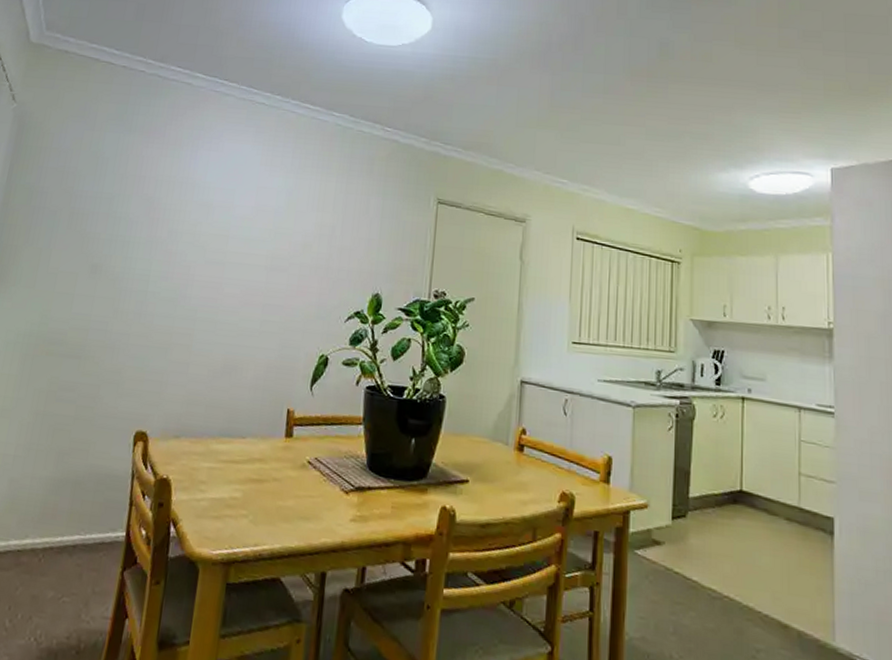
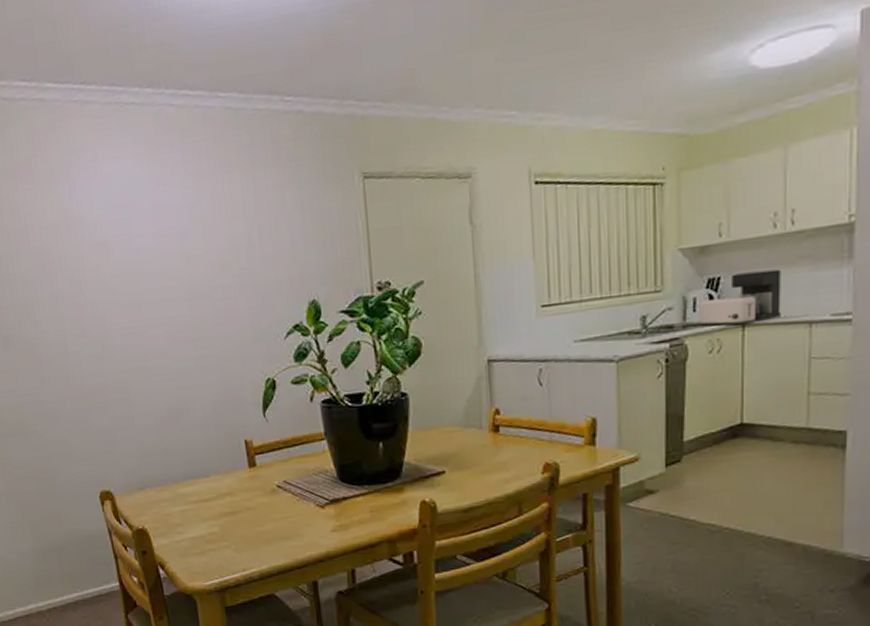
toaster: none [705,368,753,398] -> present [698,296,755,327]
coffee maker: none [734,351,775,398] -> present [732,269,781,322]

